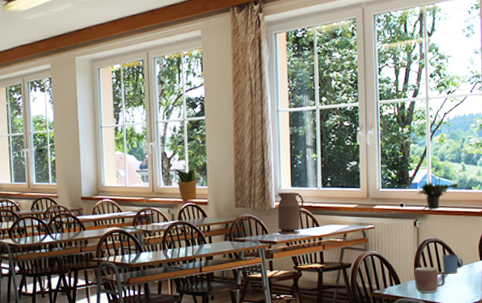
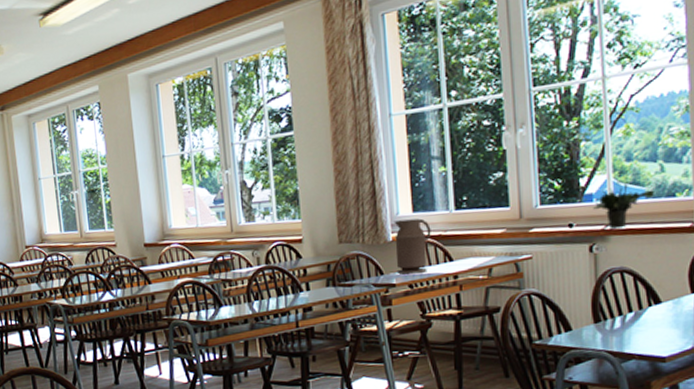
potted plant: present [174,168,197,201] -> none [256,199,288,240]
mug: present [414,266,446,294] -> none [592,305,639,342]
mug: present [442,254,464,274] -> none [632,286,666,314]

